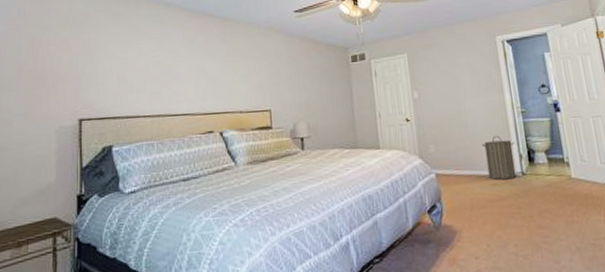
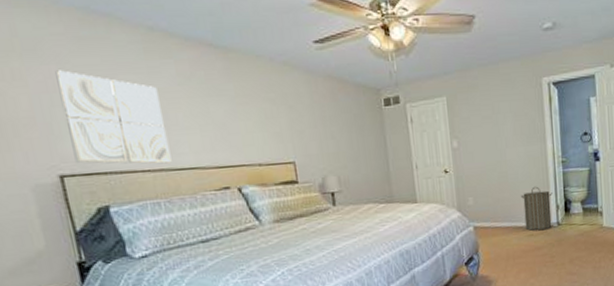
wall art: none [93,37,169,111] -> present [55,70,172,164]

